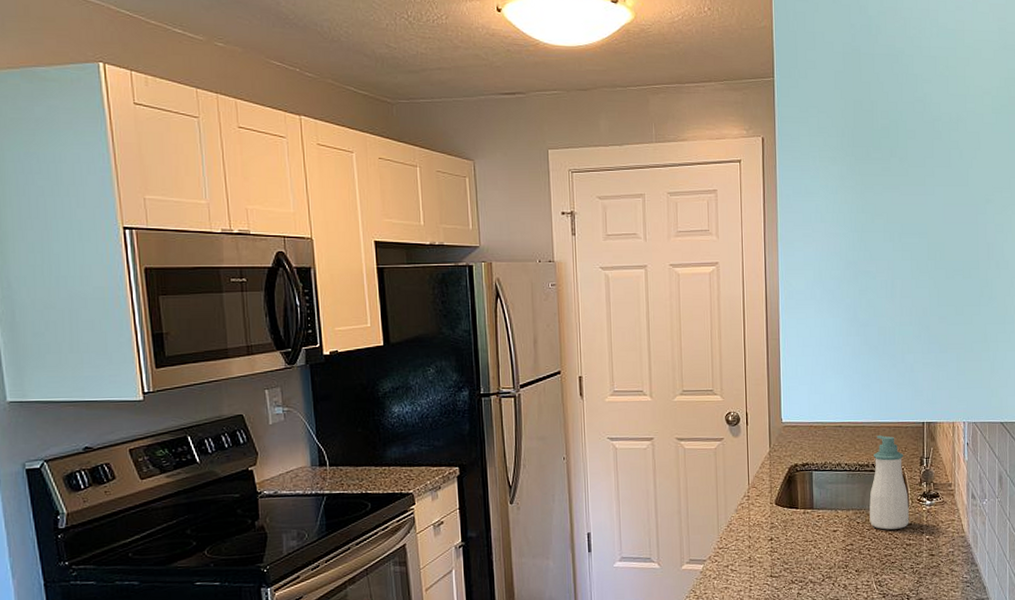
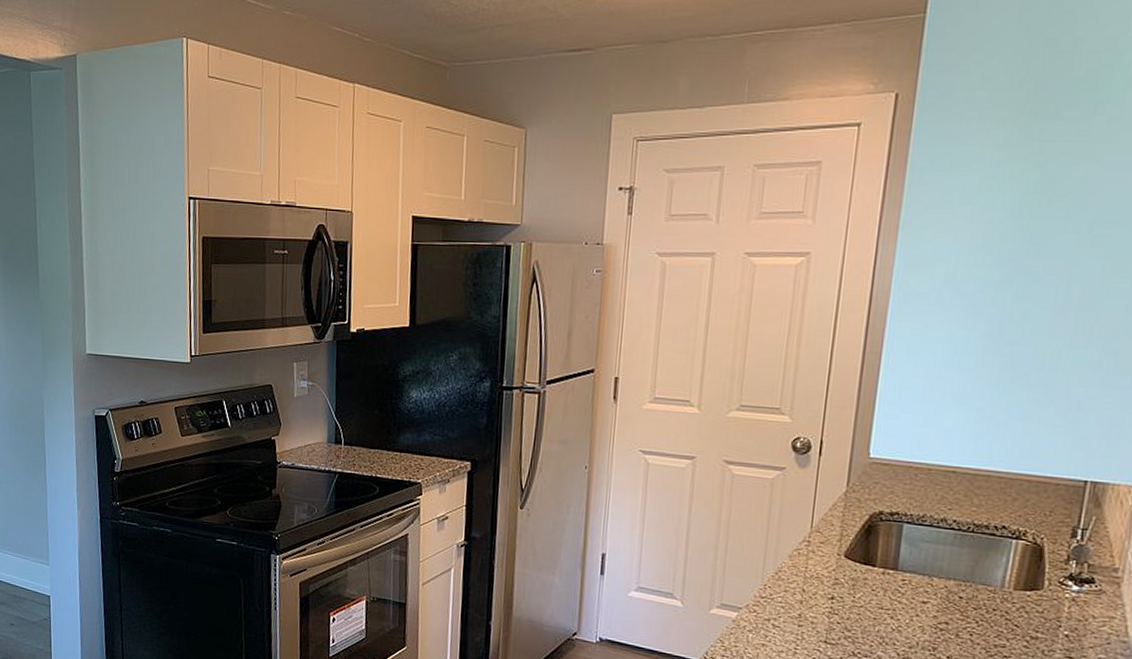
soap bottle: present [869,435,909,530] -> none [979,490,1046,616]

